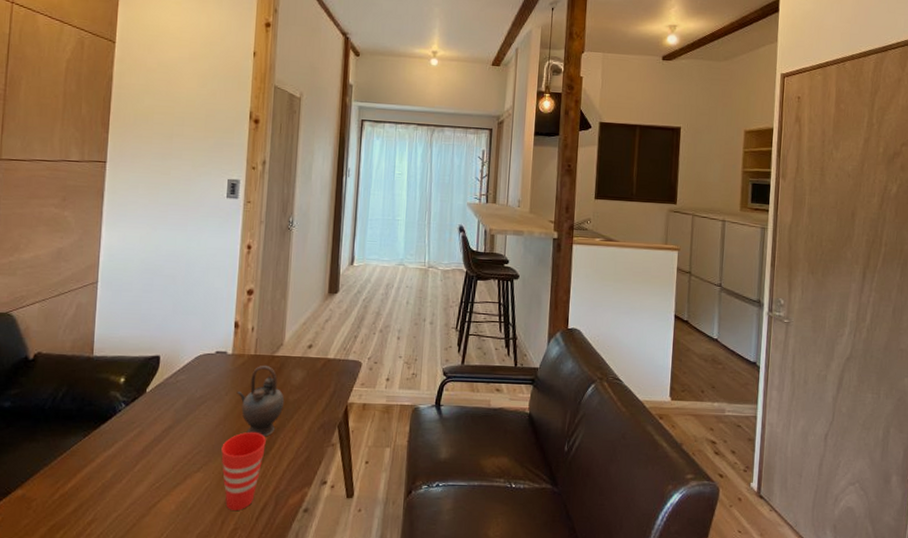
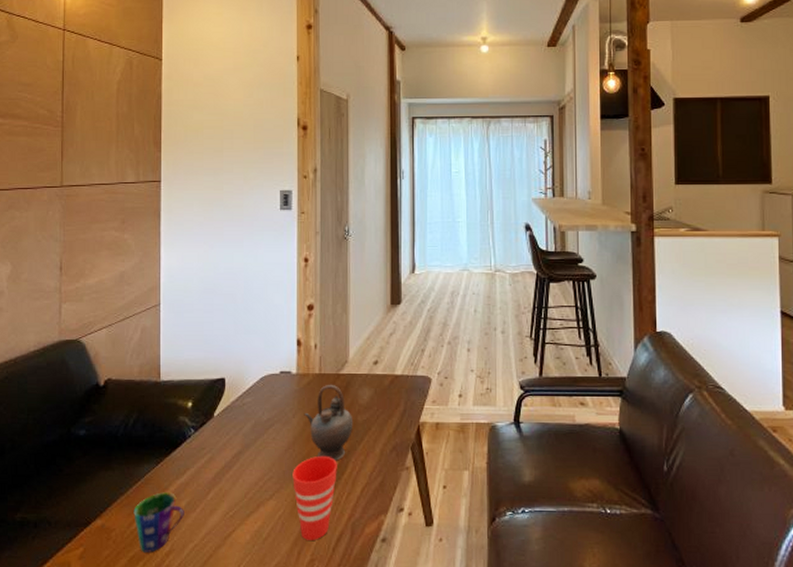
cup: none [56,464,110,522] -> present [133,492,184,553]

